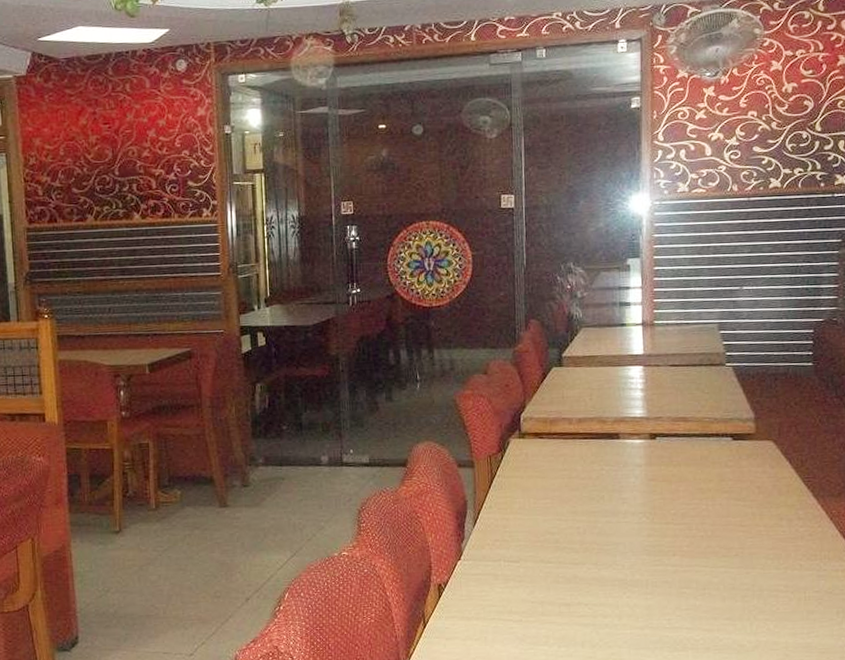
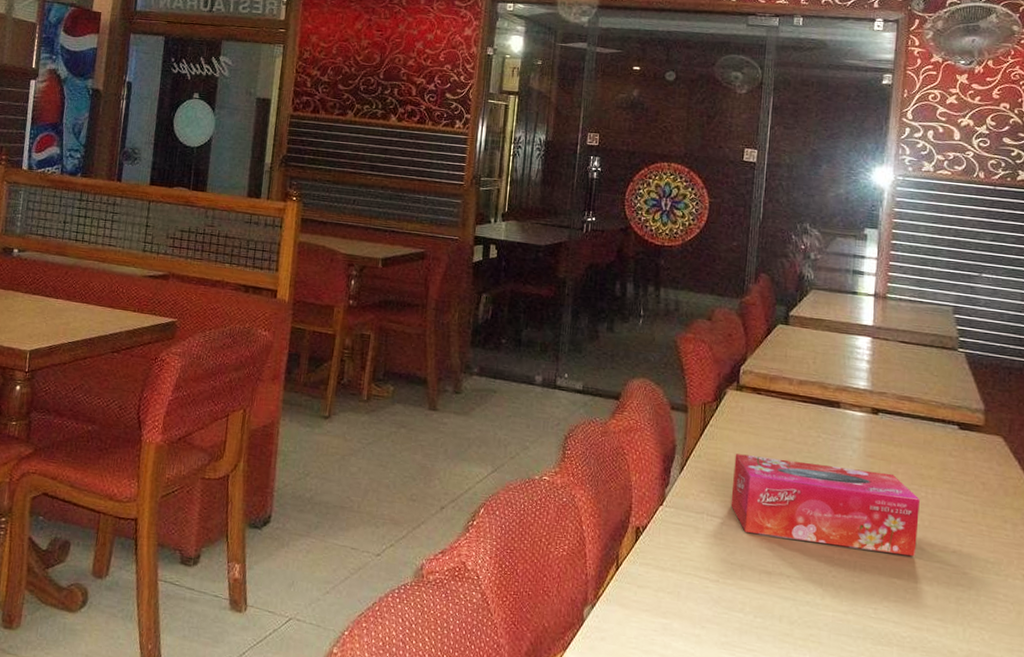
tissue box: none [524,492,702,572] -> present [730,453,920,557]

